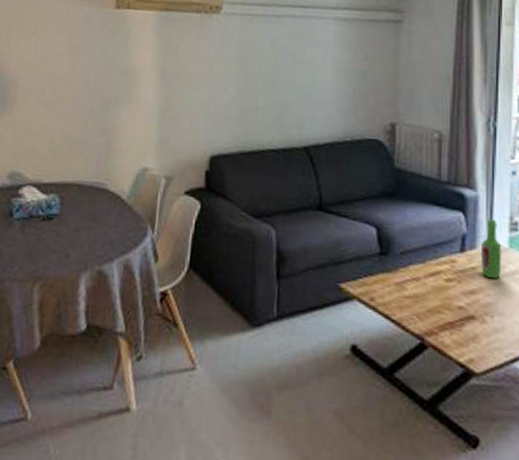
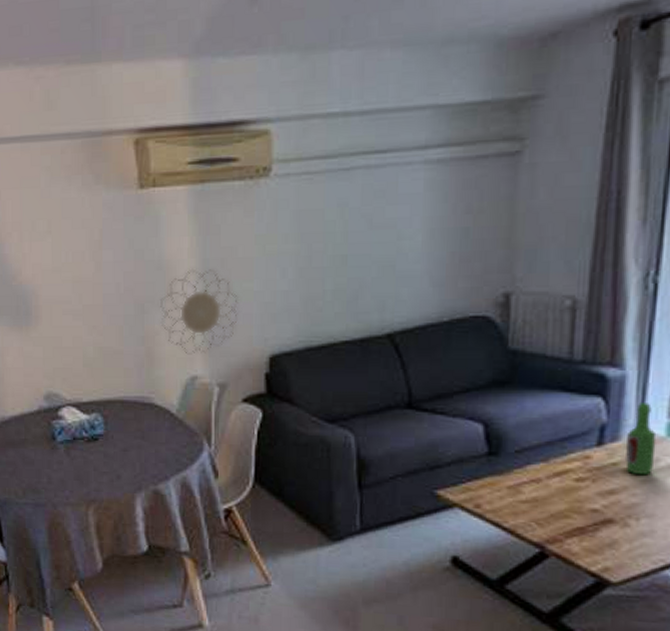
decorative wall piece: none [121,77,188,149] -> present [159,268,238,355]

